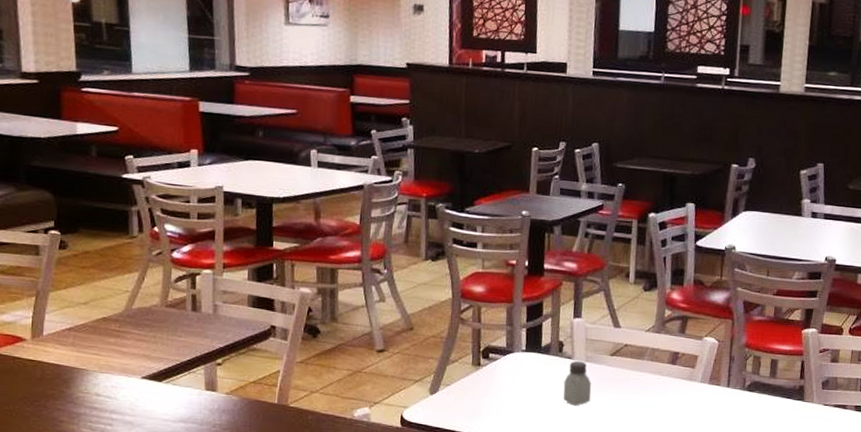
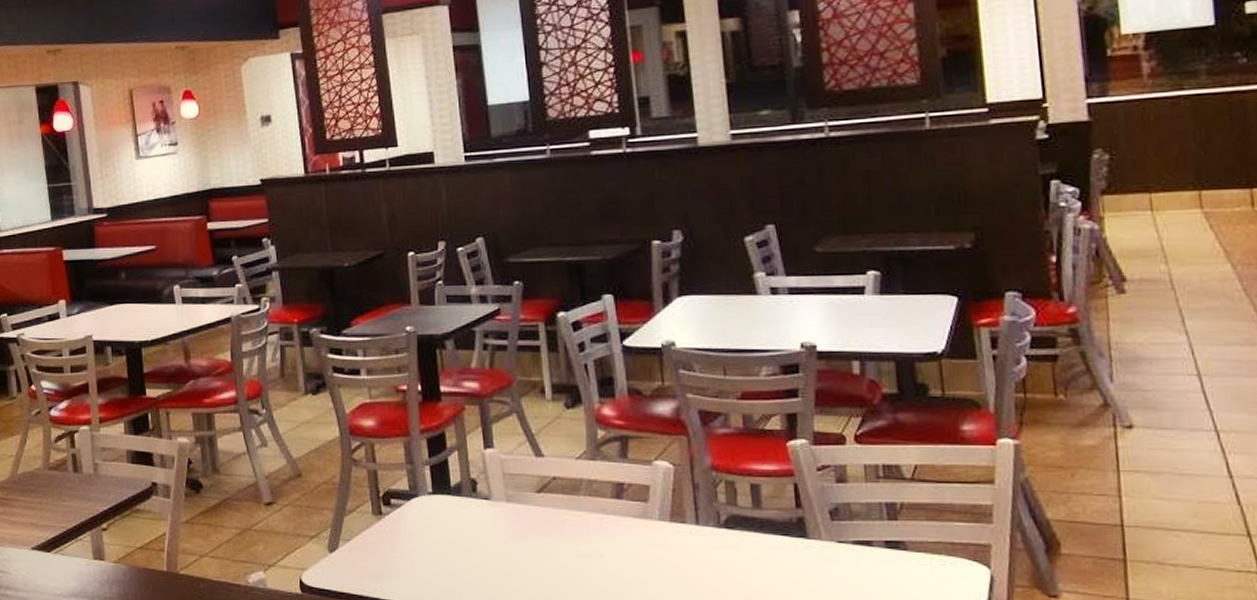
saltshaker: present [563,361,592,406] -> none [484,501,521,559]

